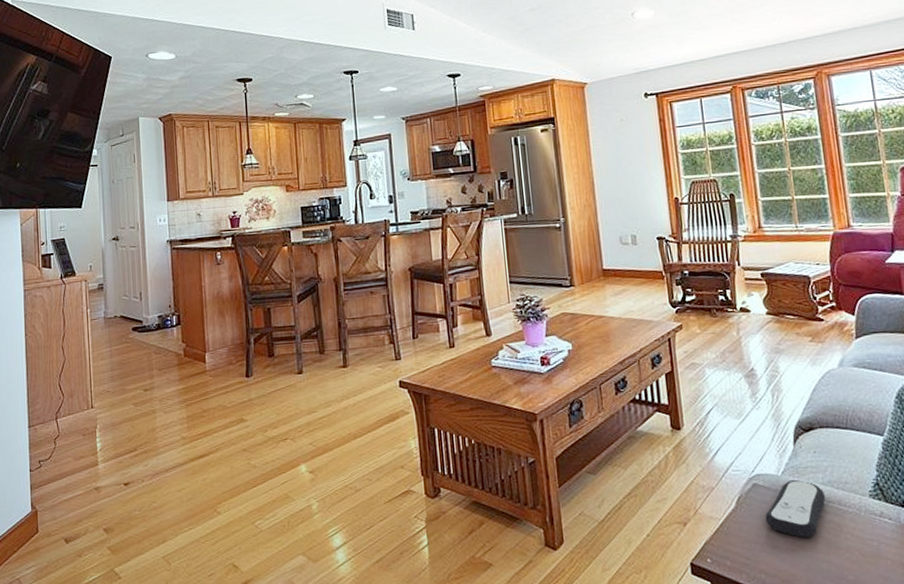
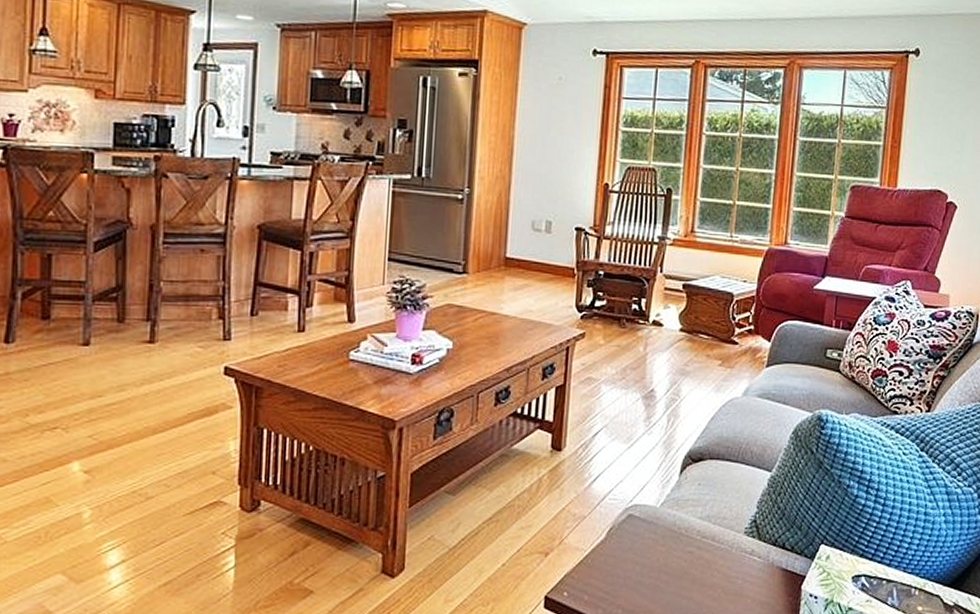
remote control: present [765,480,825,539] -> none [633,513,700,574]

